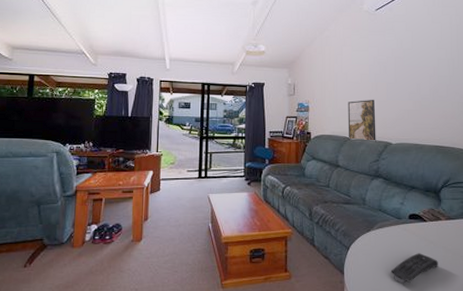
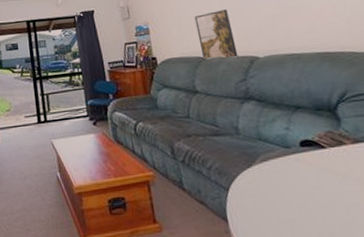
remote control: present [390,253,438,284] -> none [289,189,355,230]

